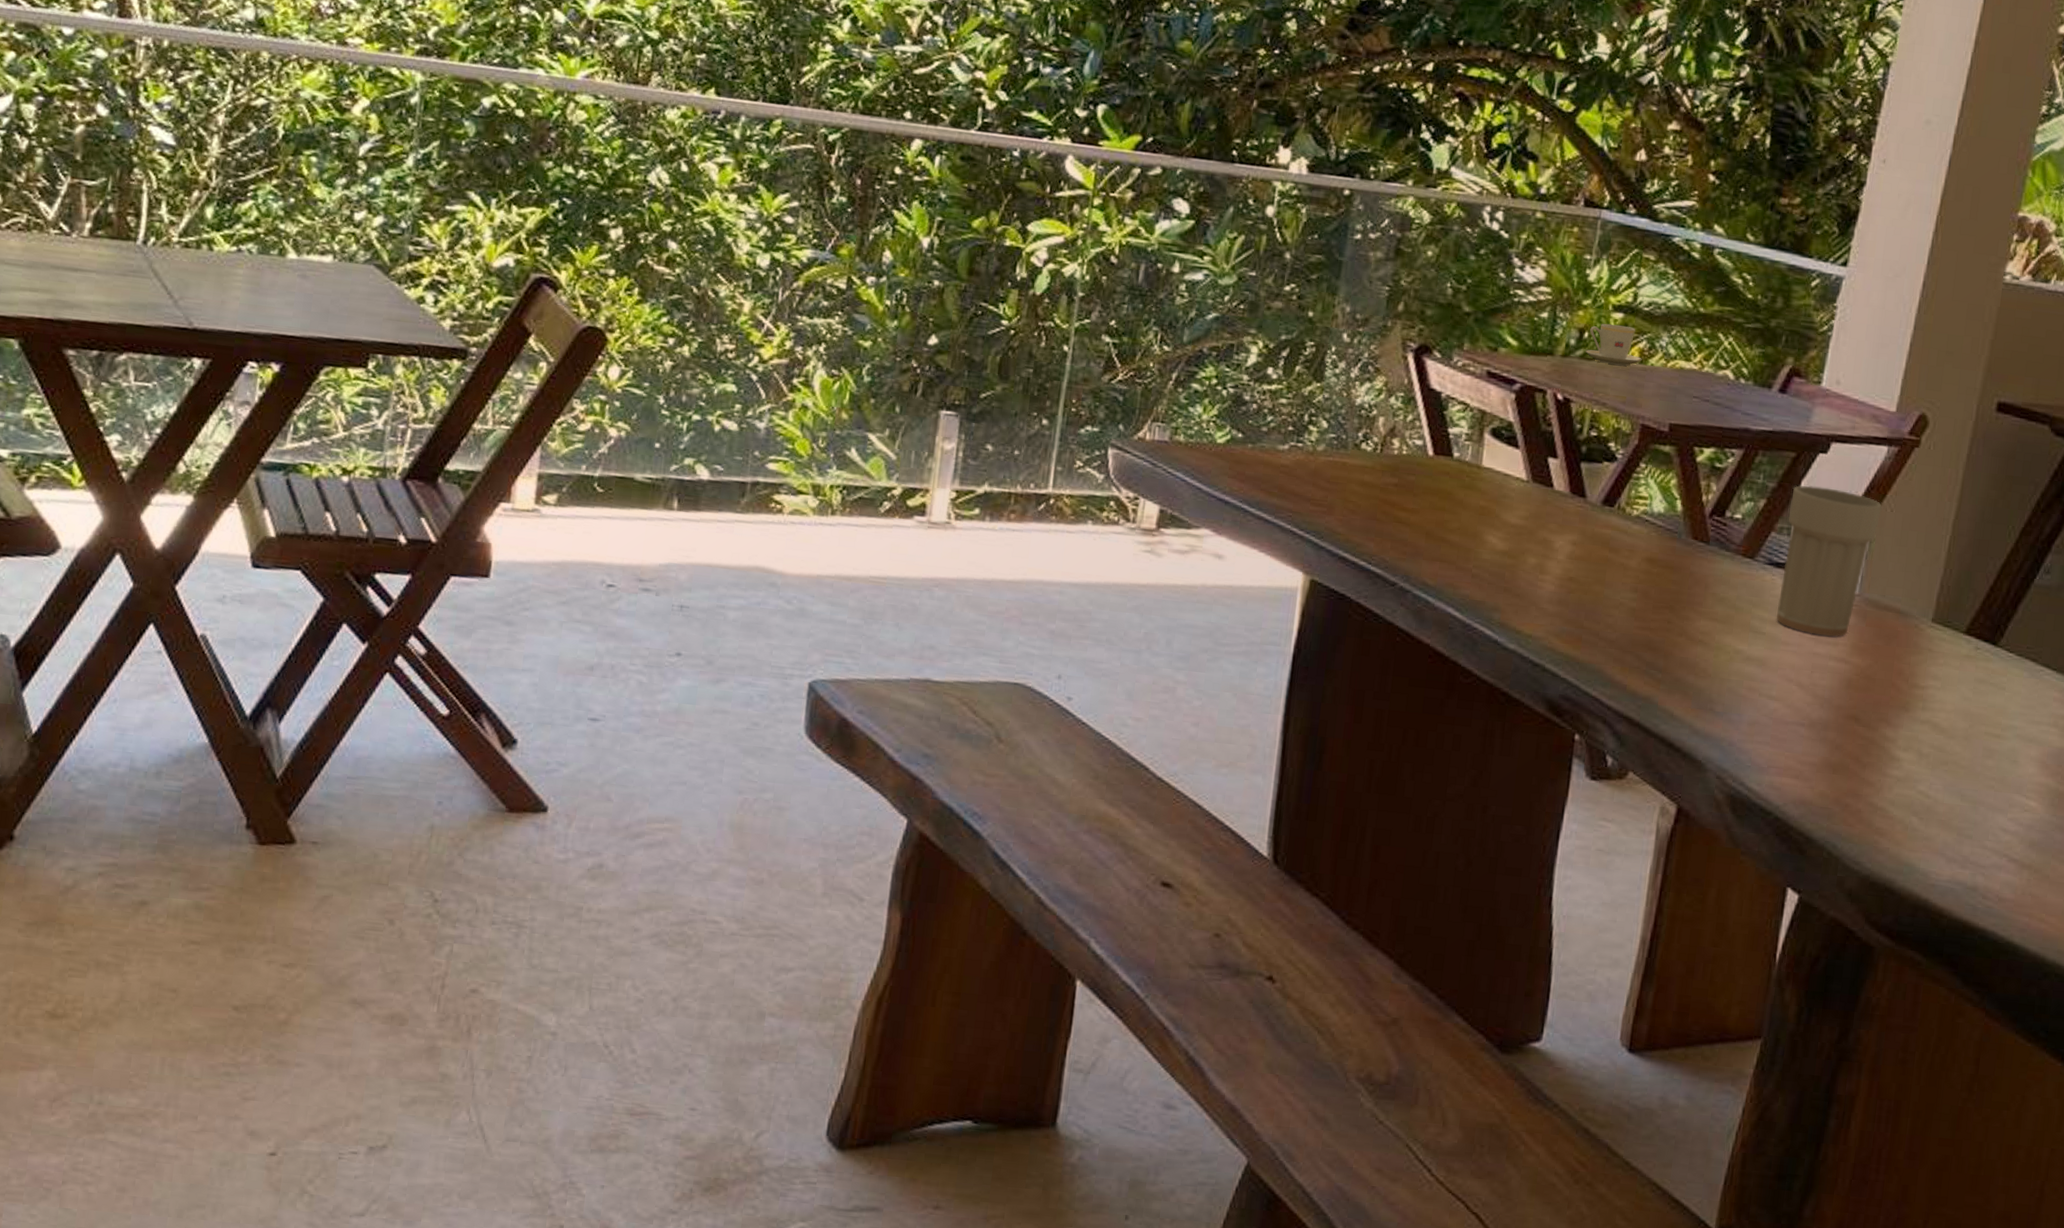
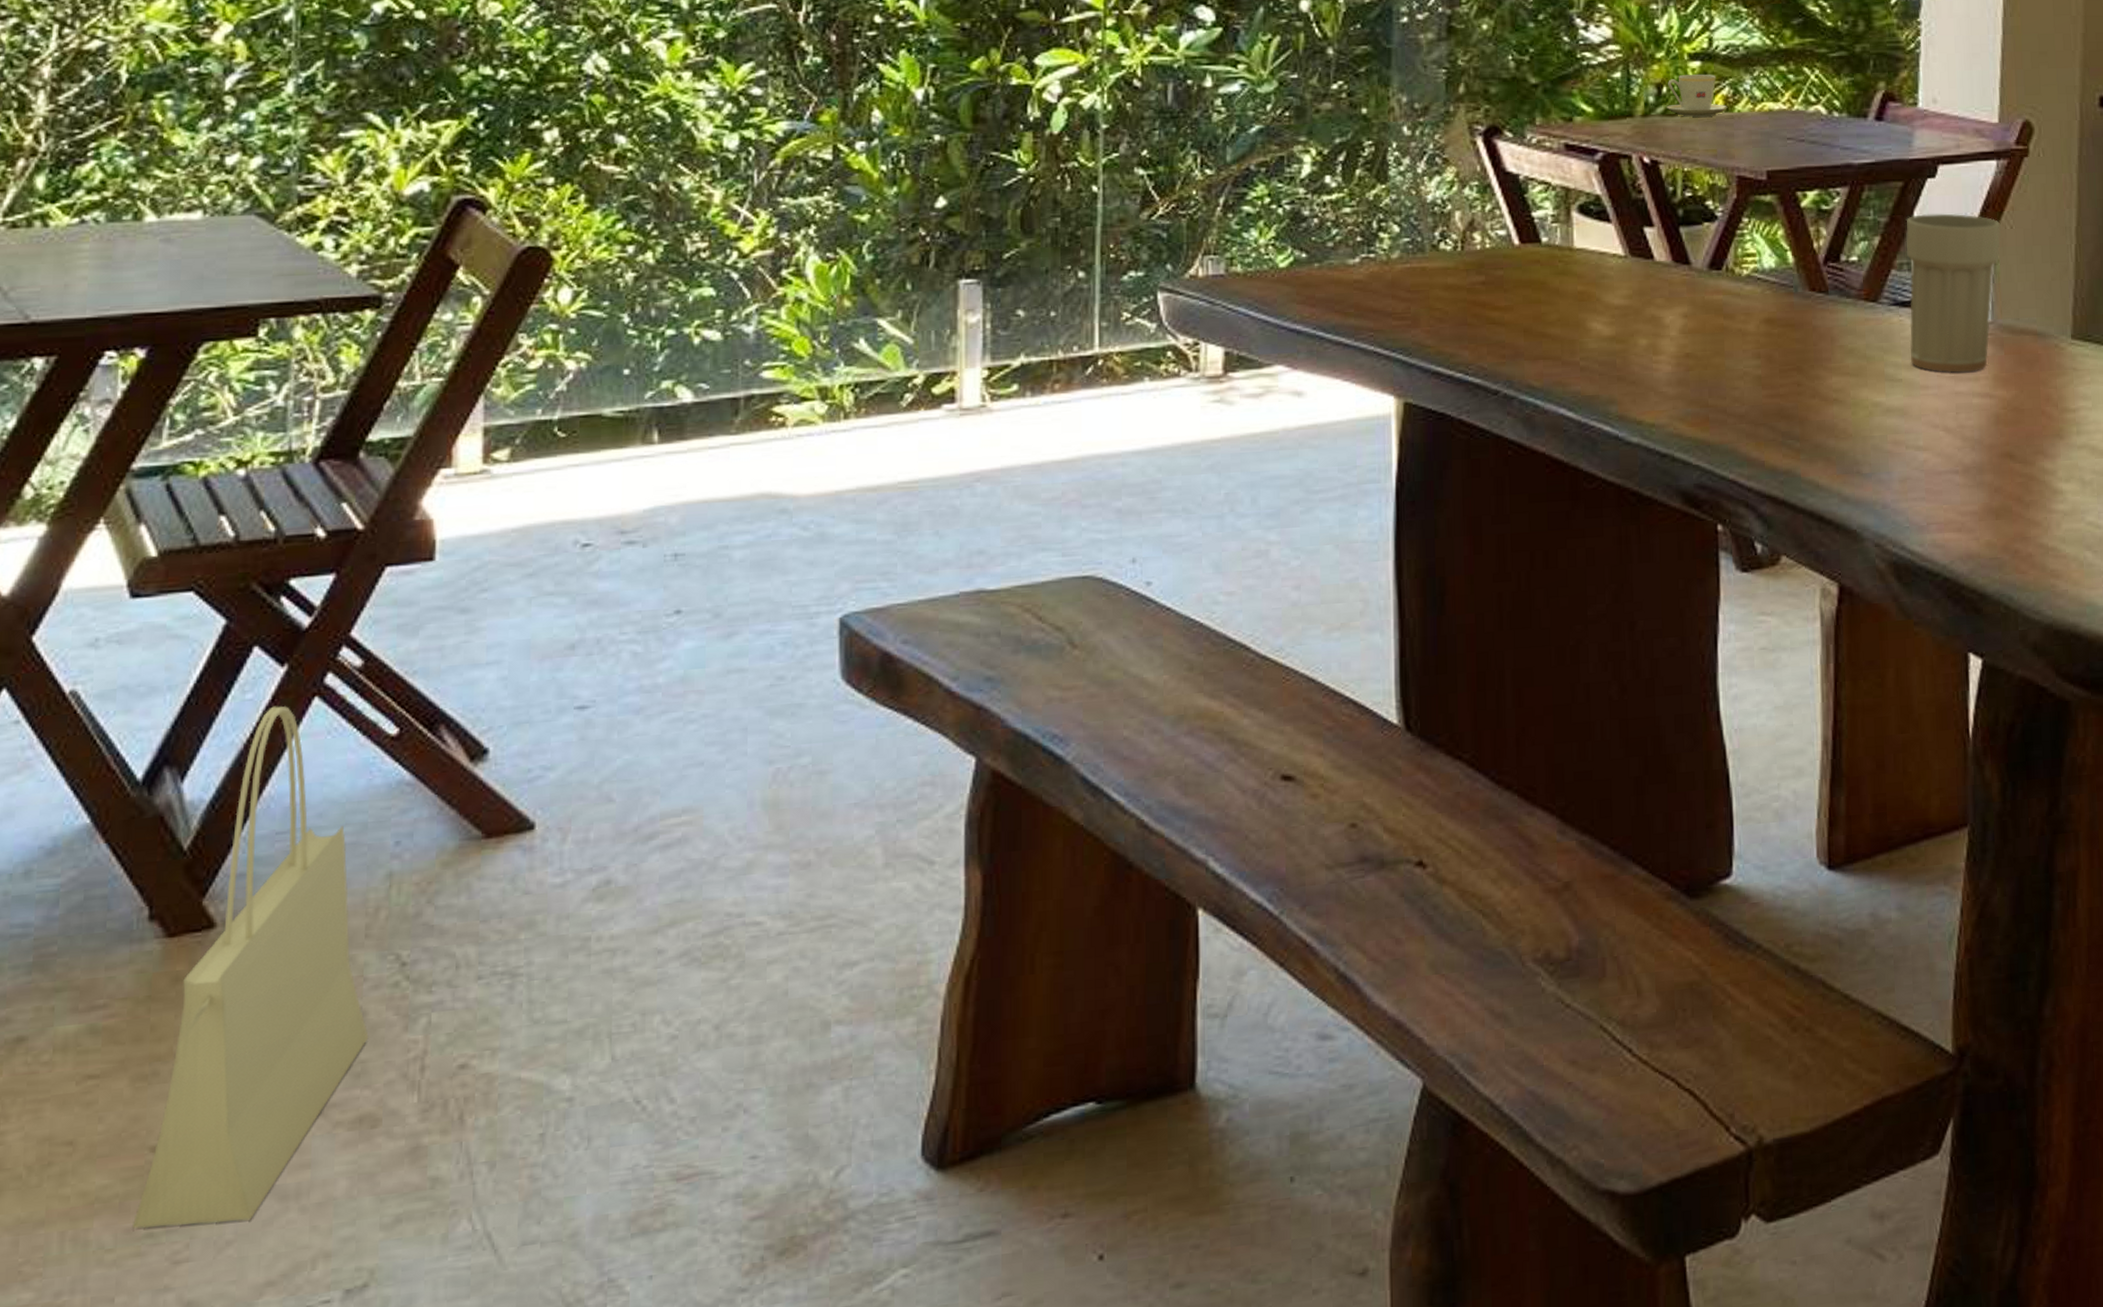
tote bag: none [214,675,404,1078] -> present [131,706,369,1229]

